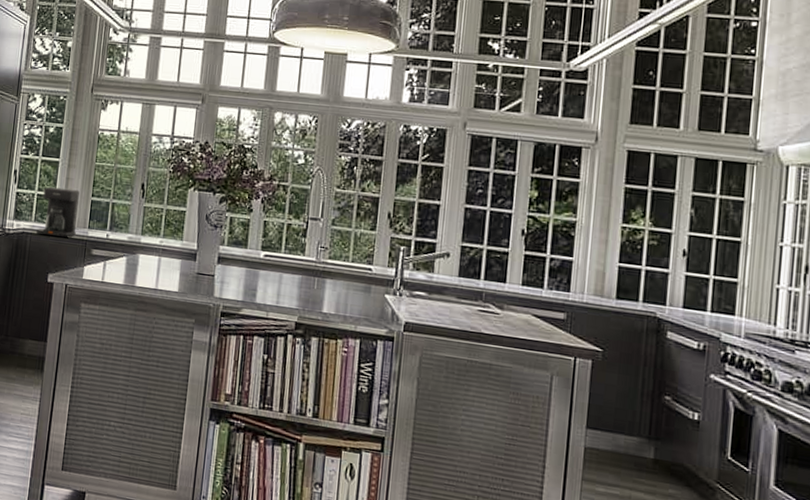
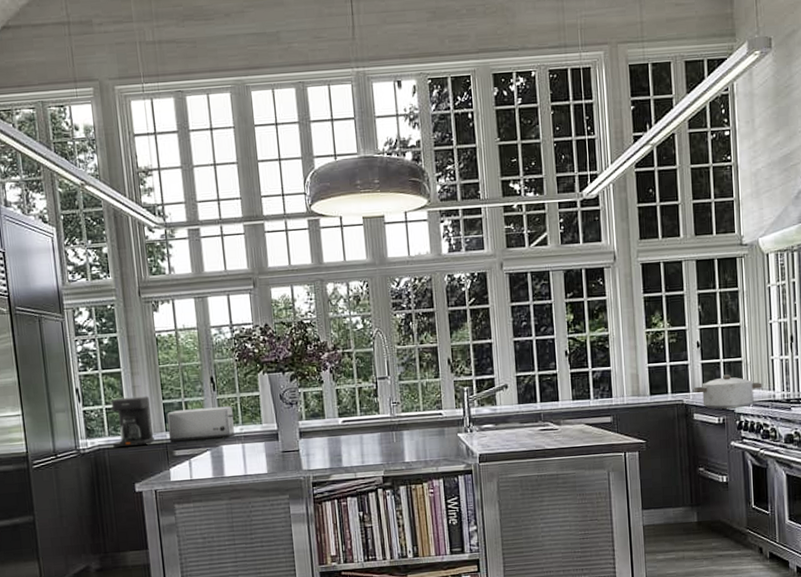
toaster: none [90,209,157,249] -> present [166,406,234,444]
cooking pot: none [671,294,761,339] -> present [693,374,763,410]

